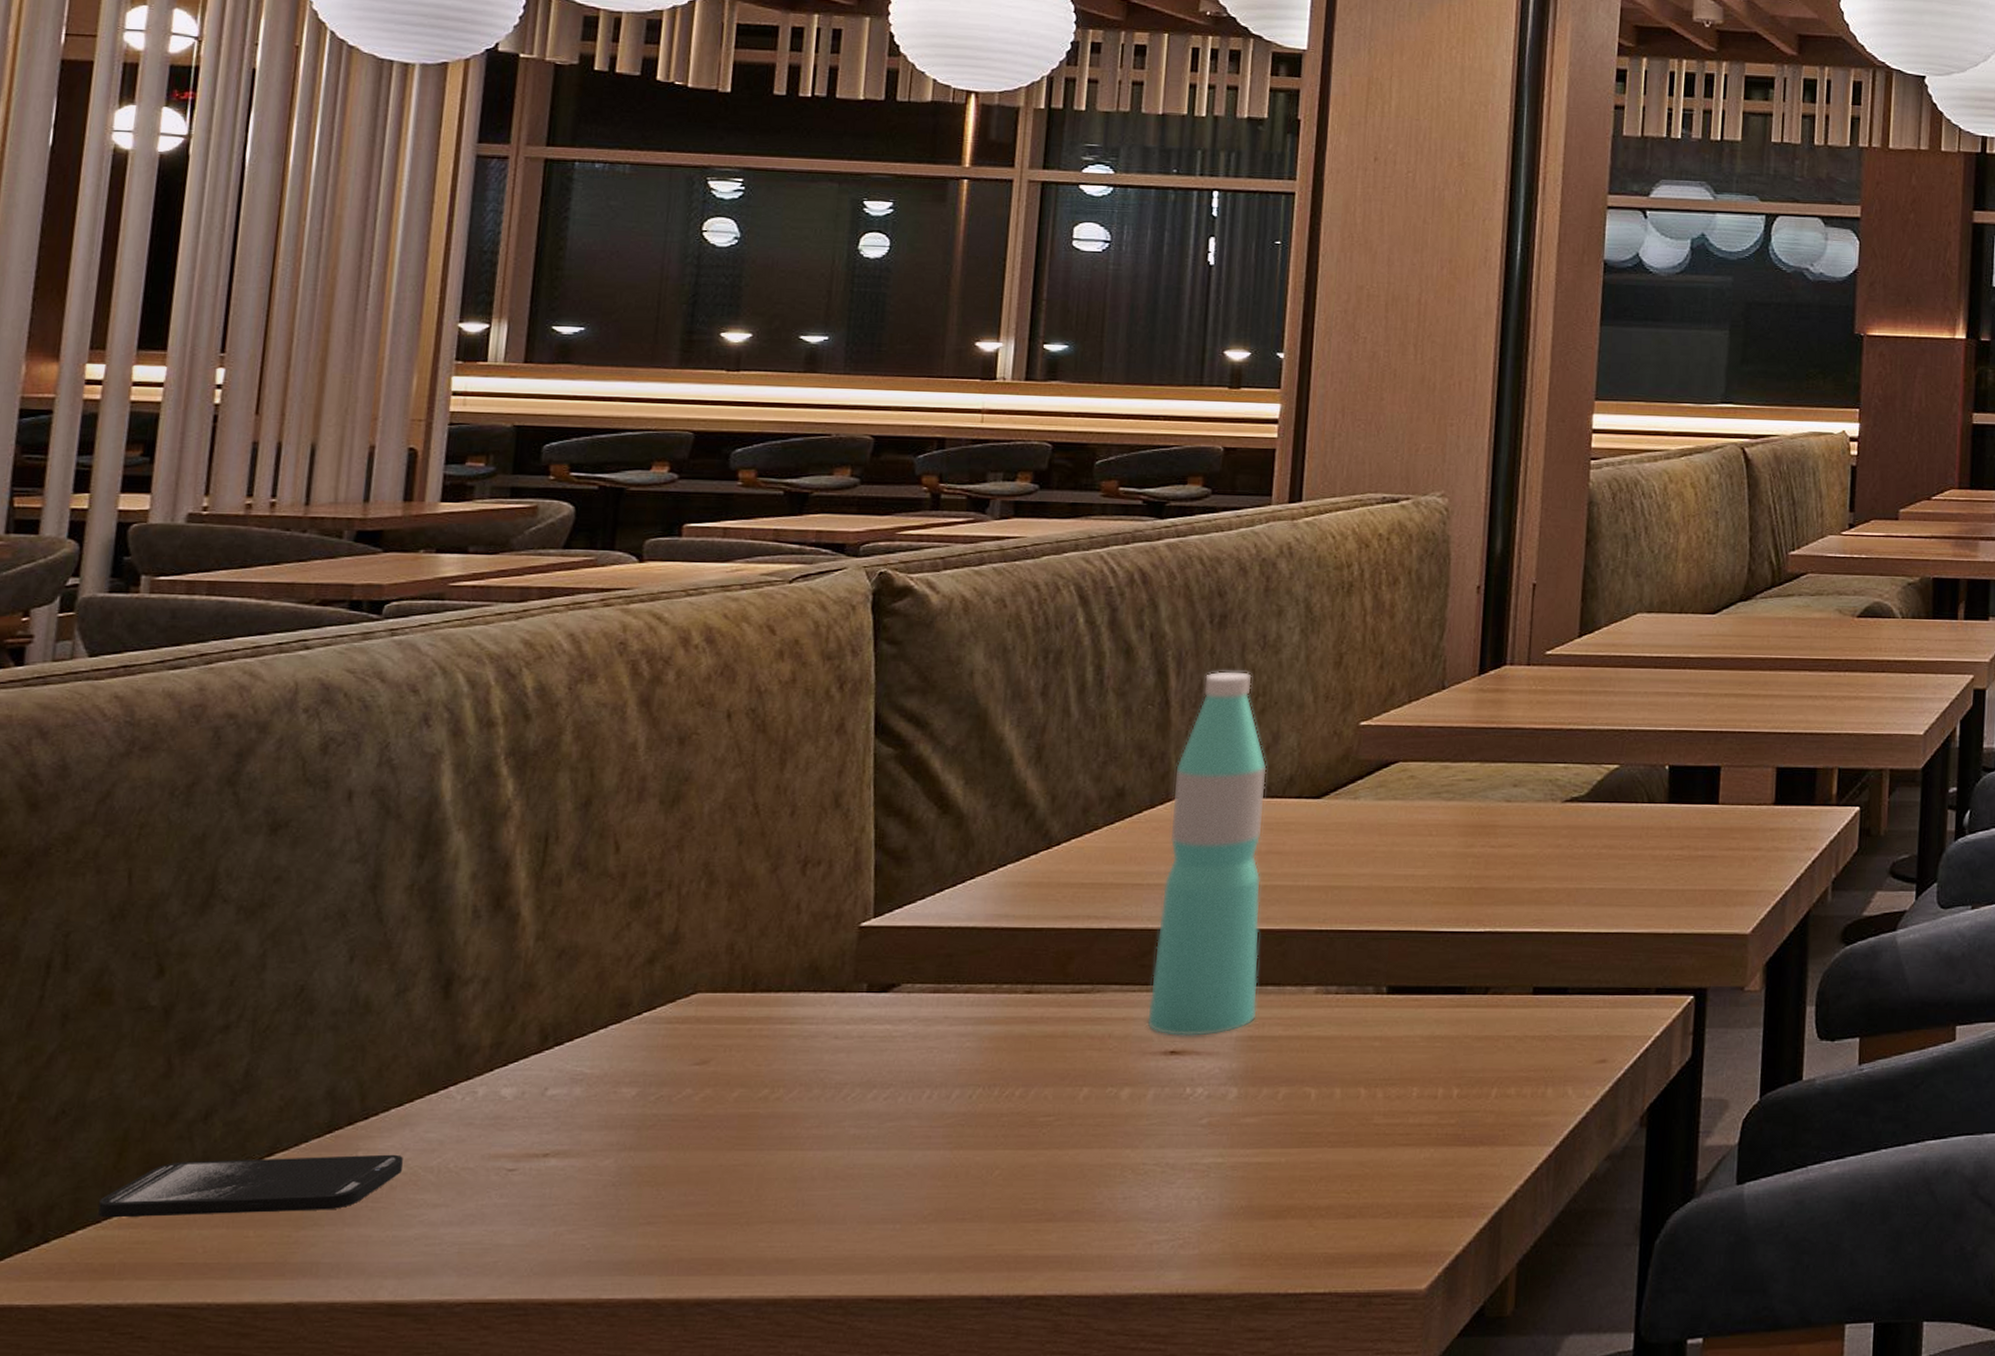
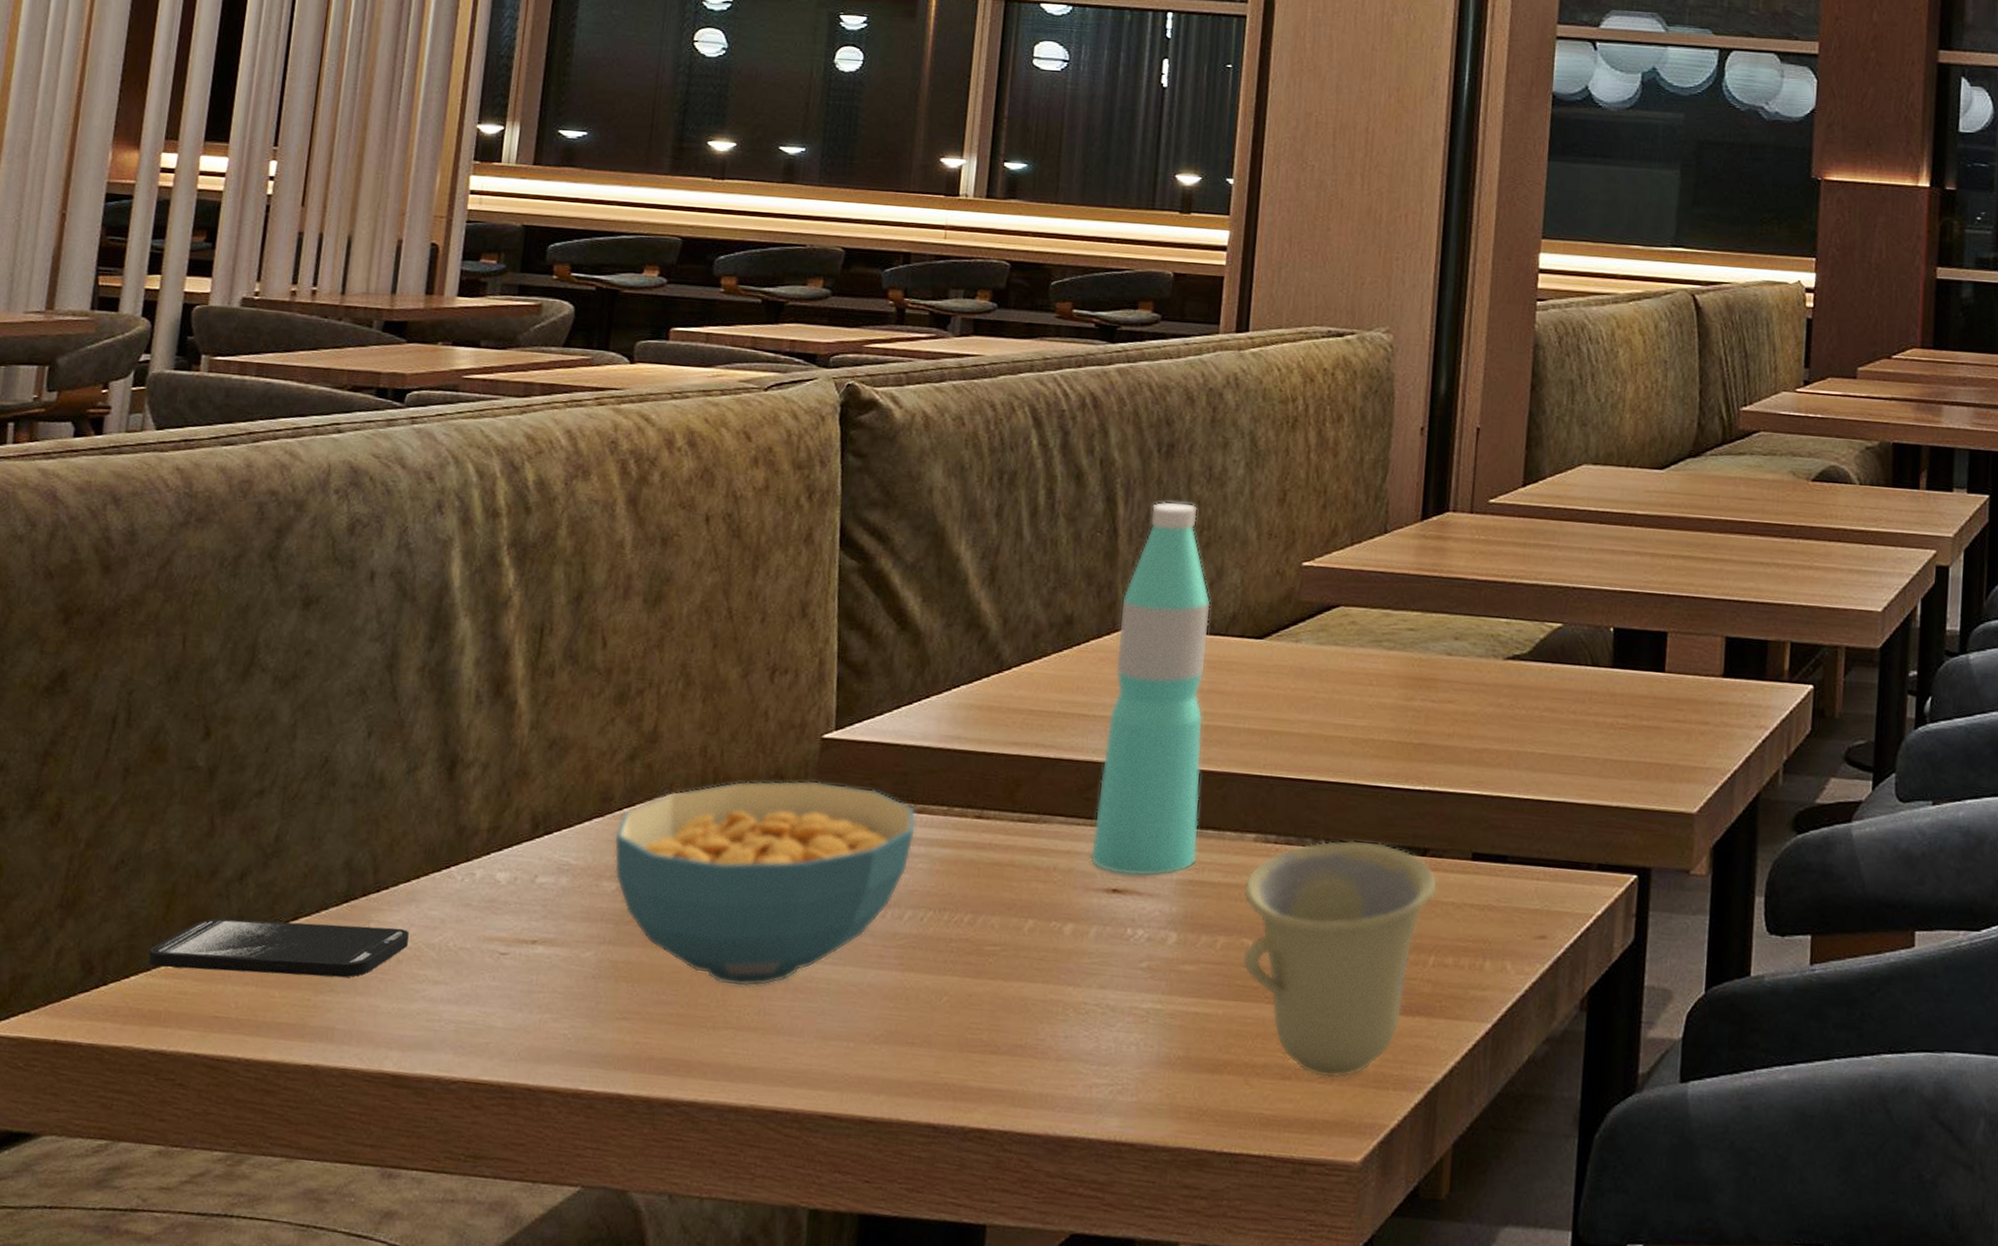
cereal bowl: none [633,970,963,1180] -> present [614,780,916,987]
cup: none [1304,984,1500,1213] -> present [1242,840,1438,1079]

